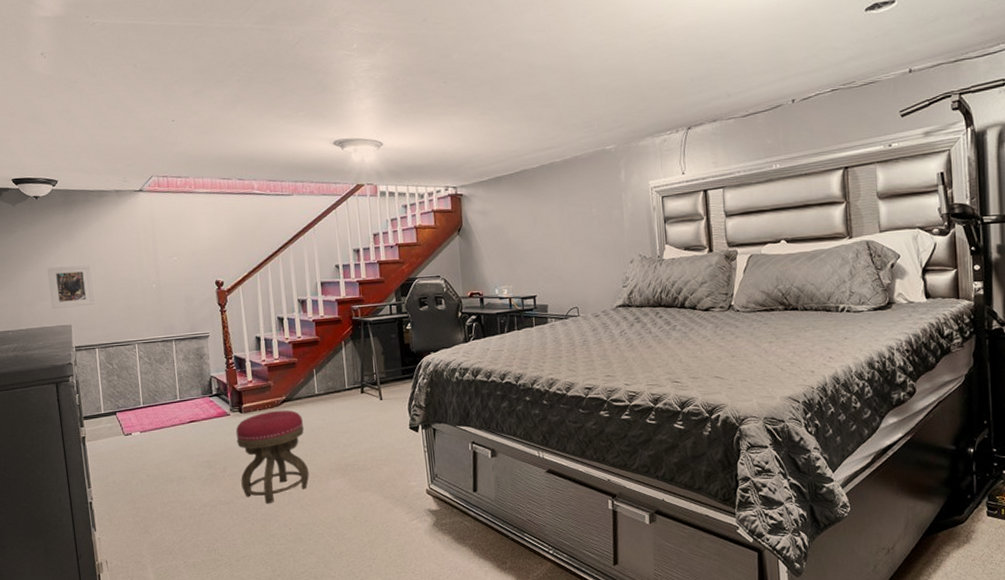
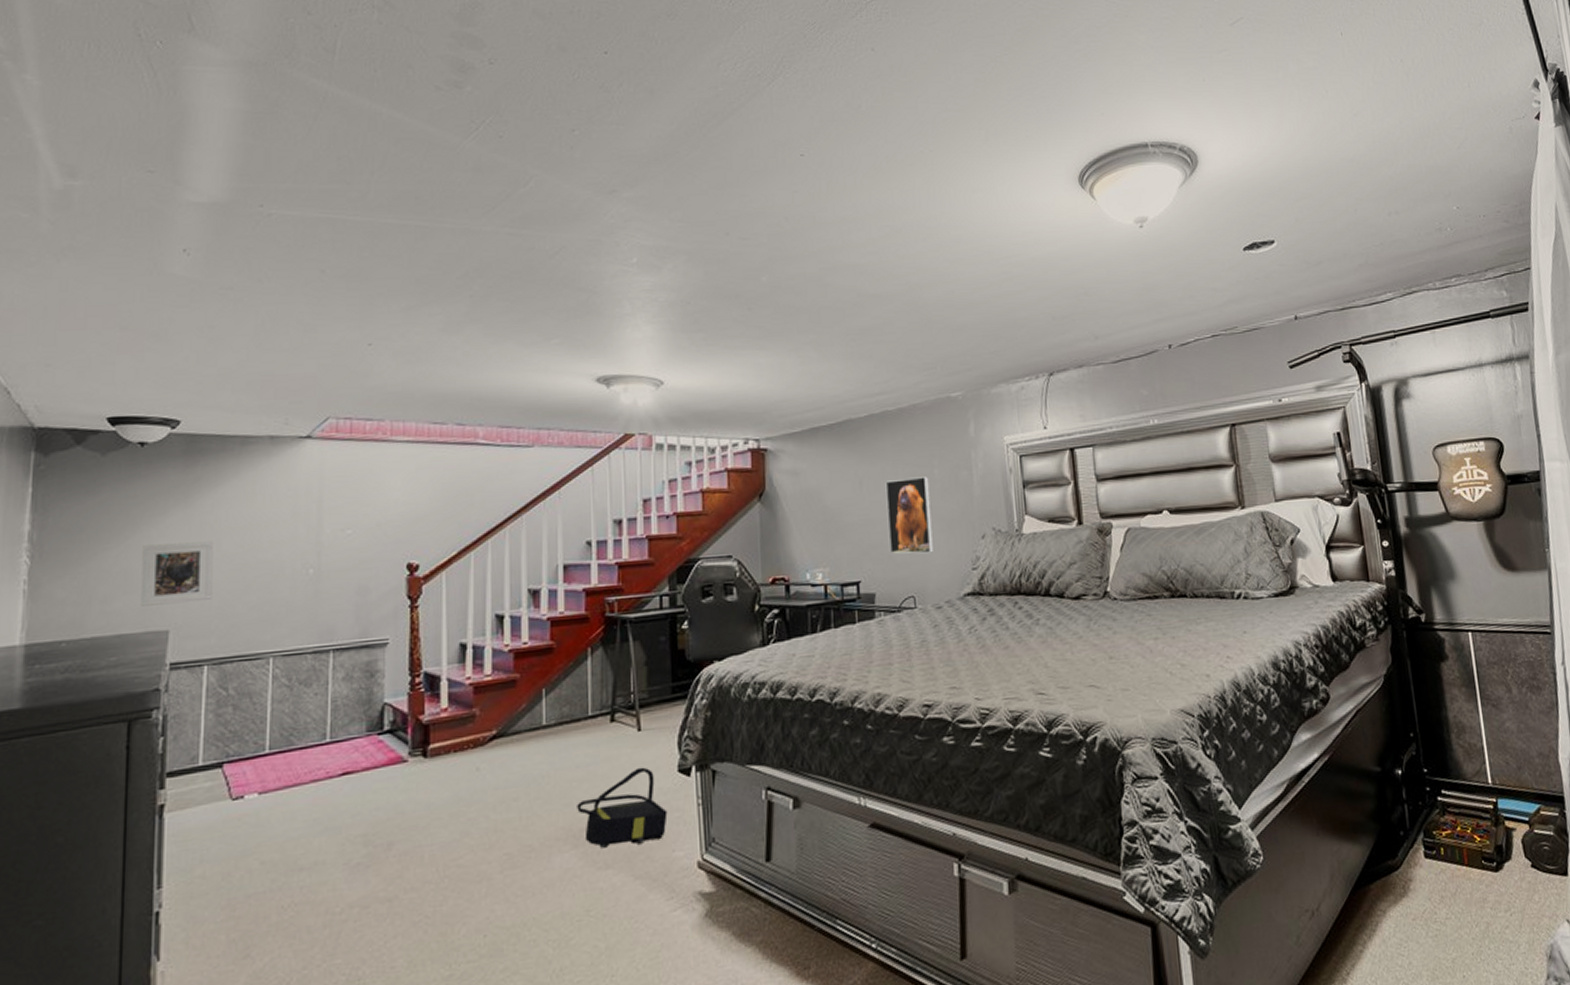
stool: present [235,410,309,504] -> none [414,750,523,899]
backpack: none [342,424,404,477] -> present [577,767,668,848]
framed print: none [554,214,592,275] -> present [885,476,933,554]

